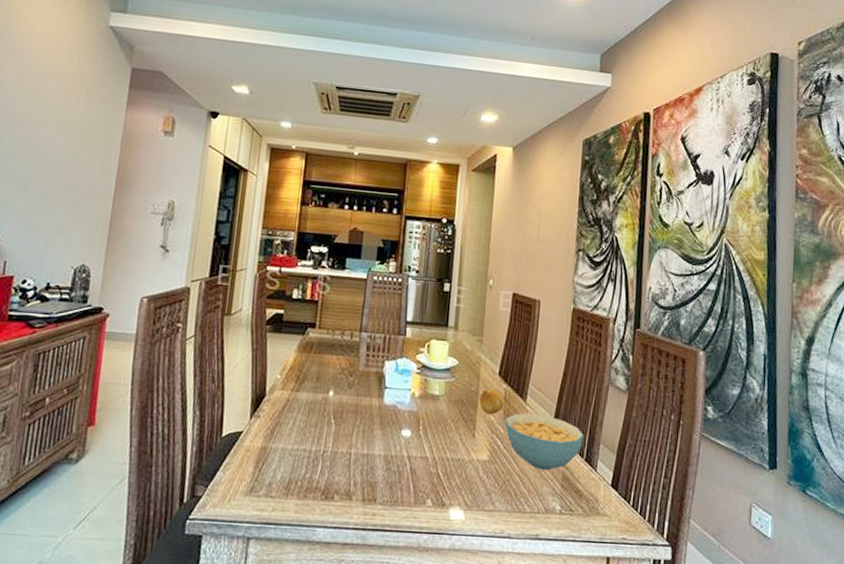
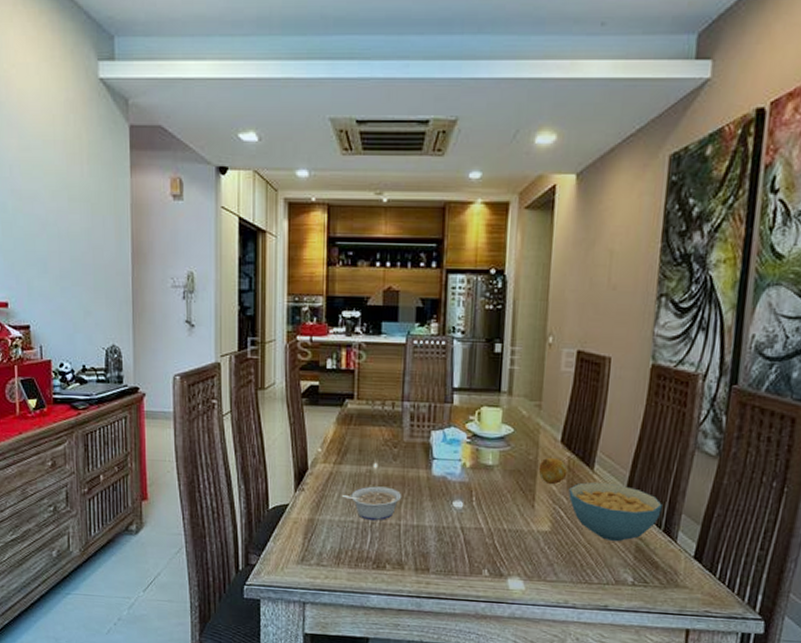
legume: none [296,414,355,450] -> present [341,486,402,521]

